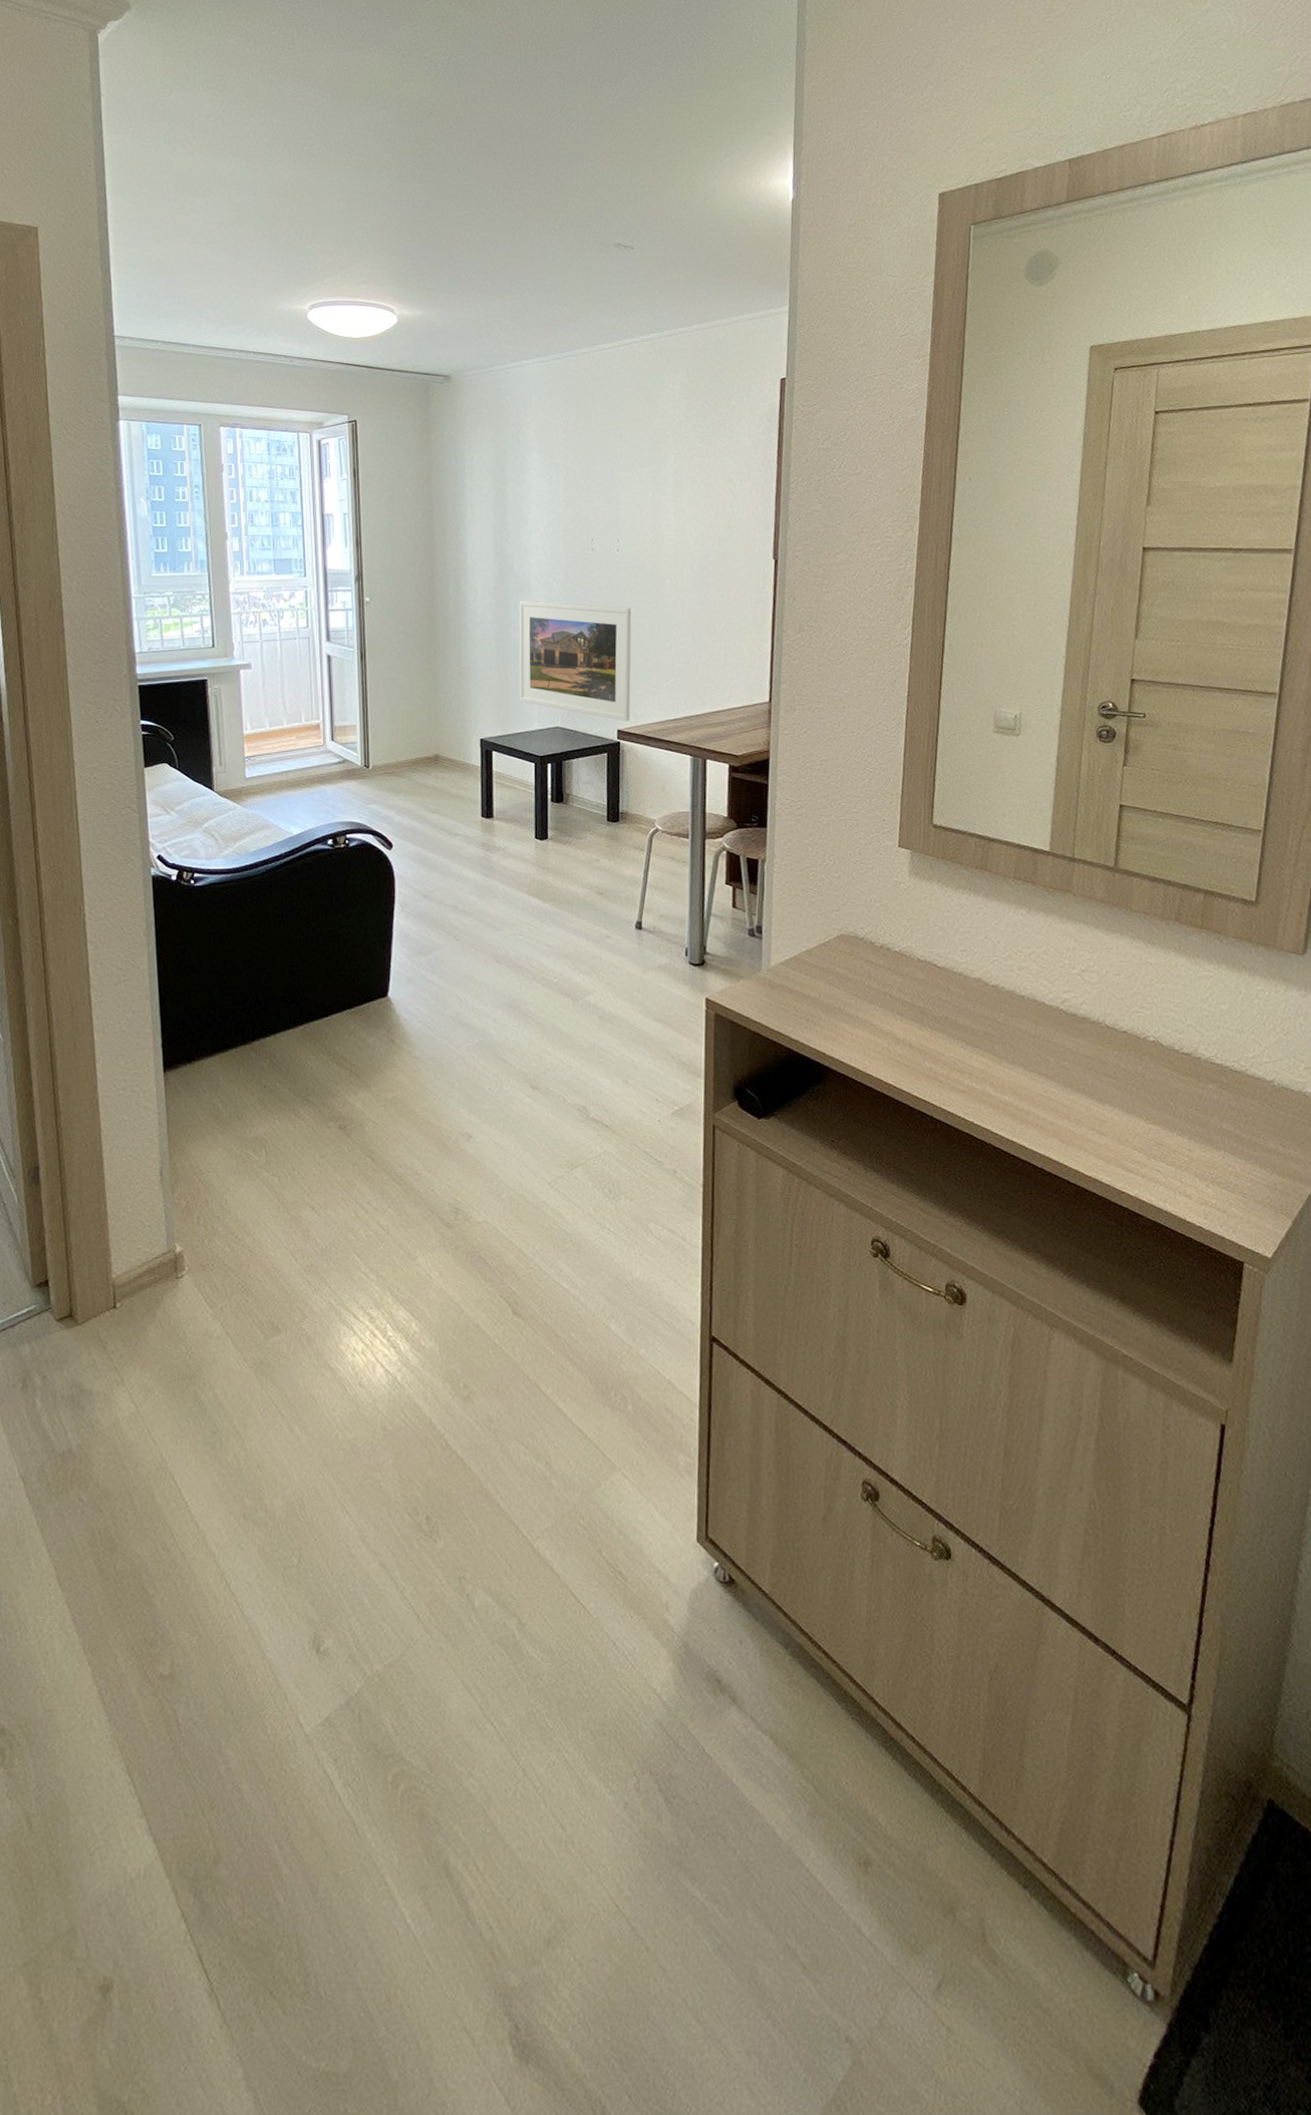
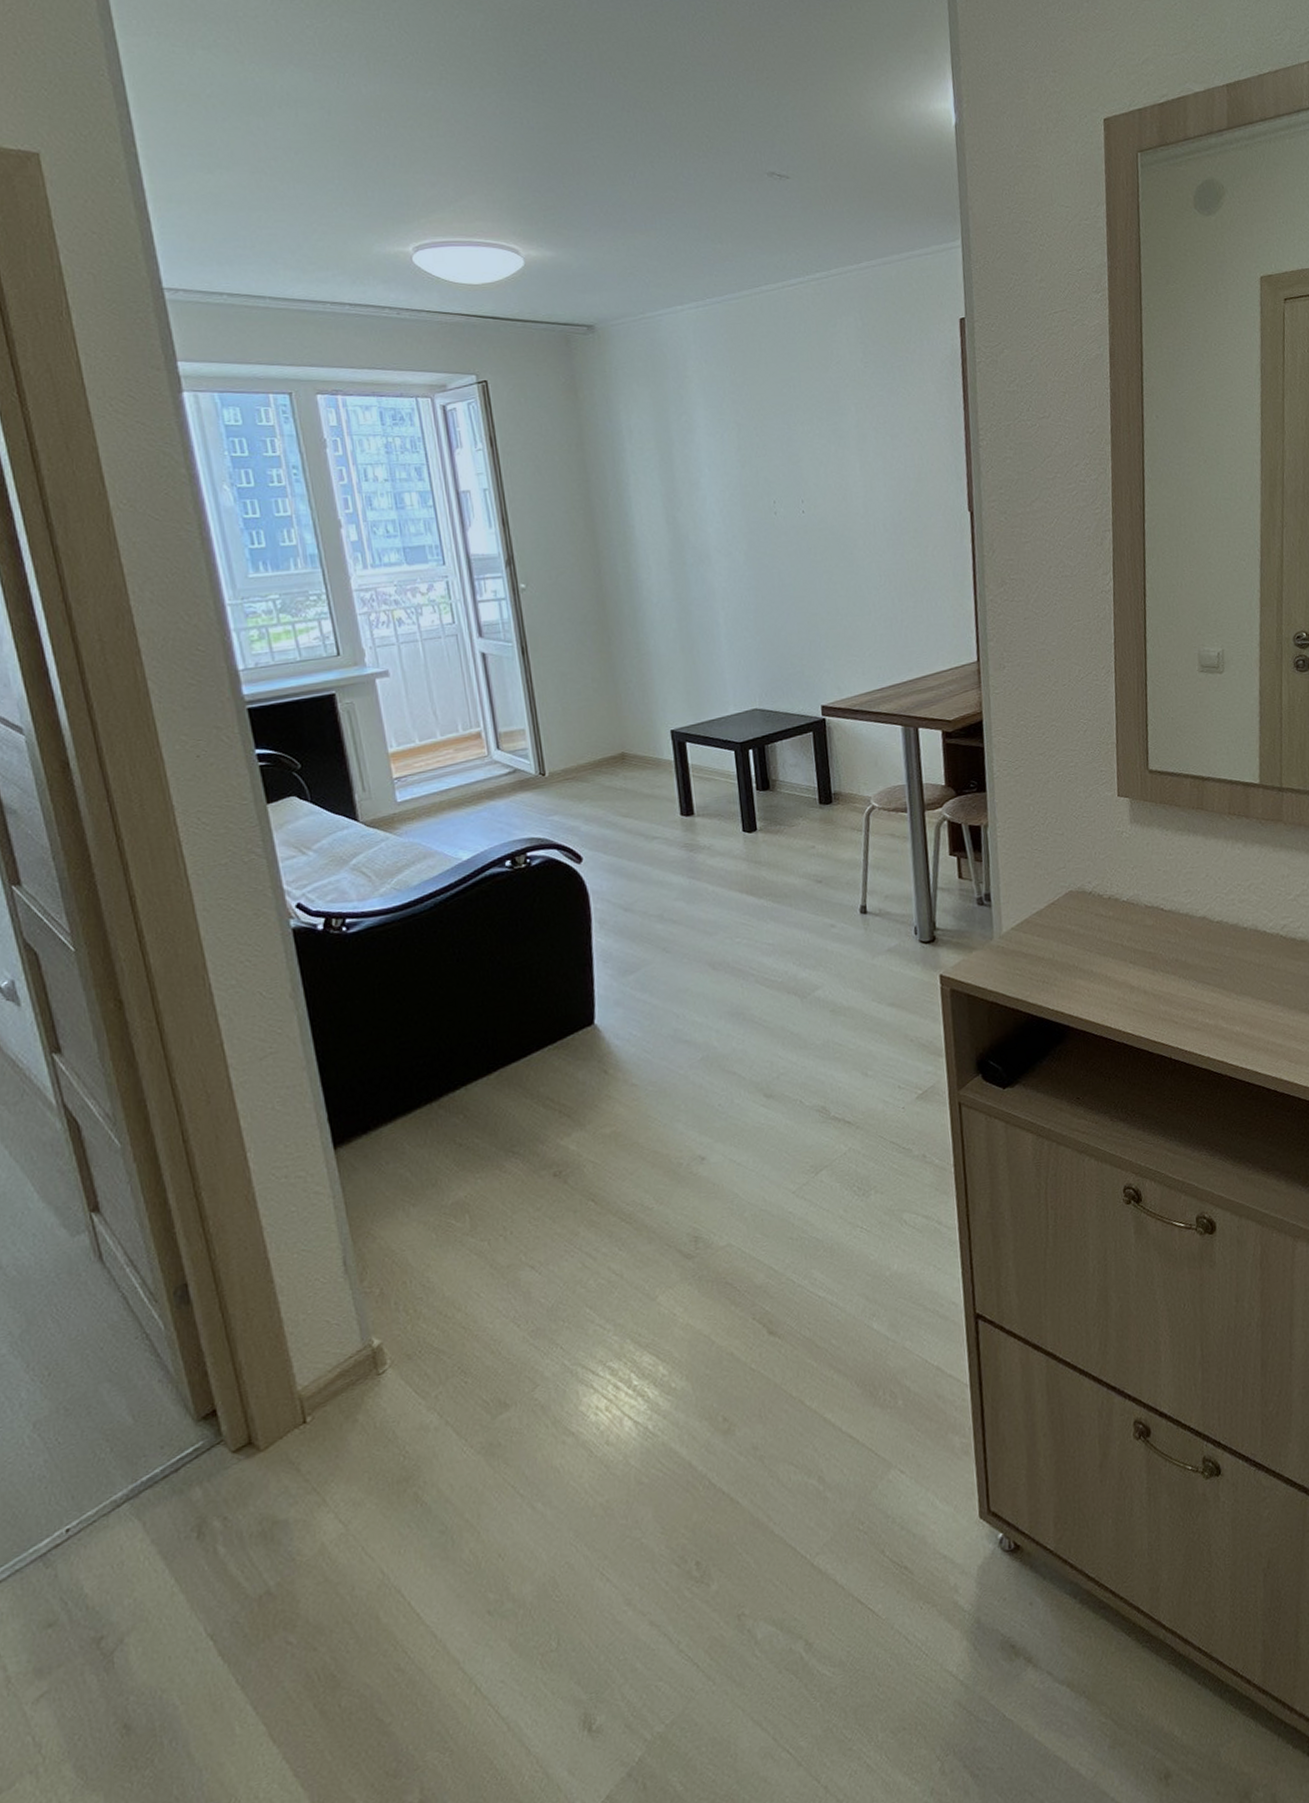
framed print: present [518,600,632,722] -> none [699,573,834,696]

